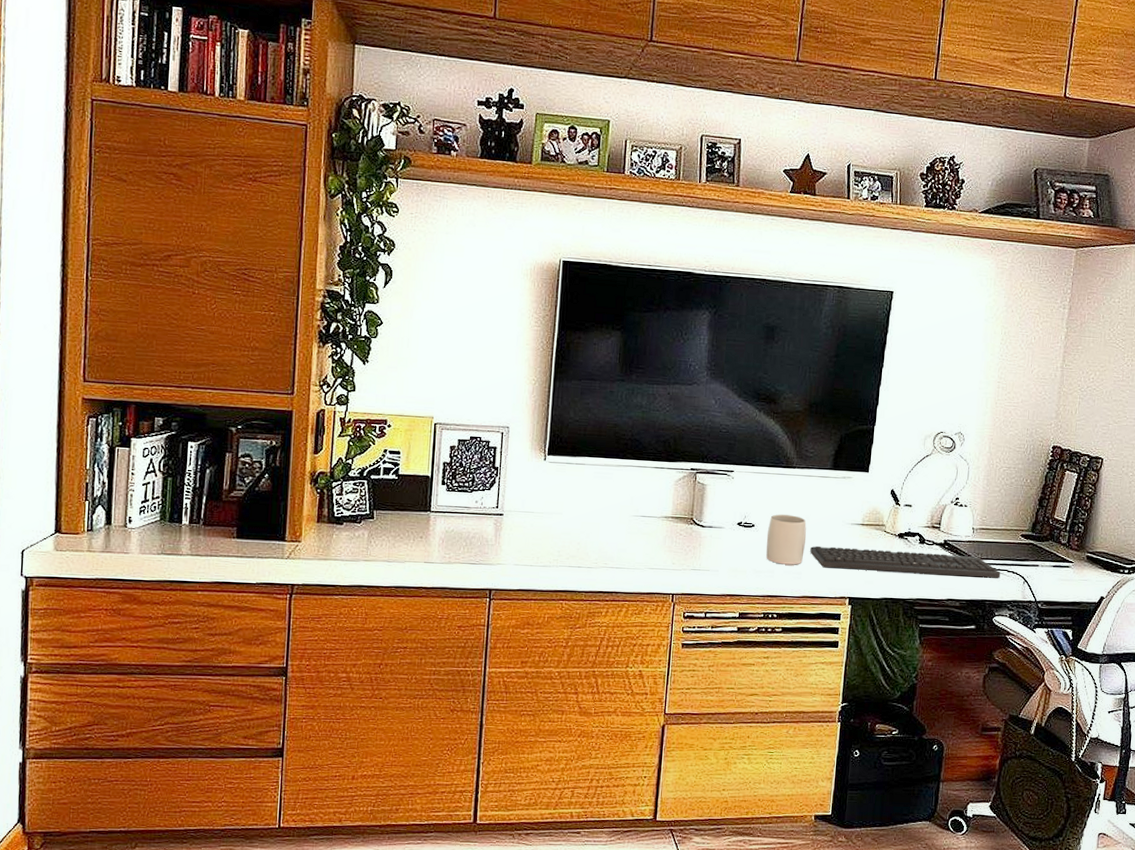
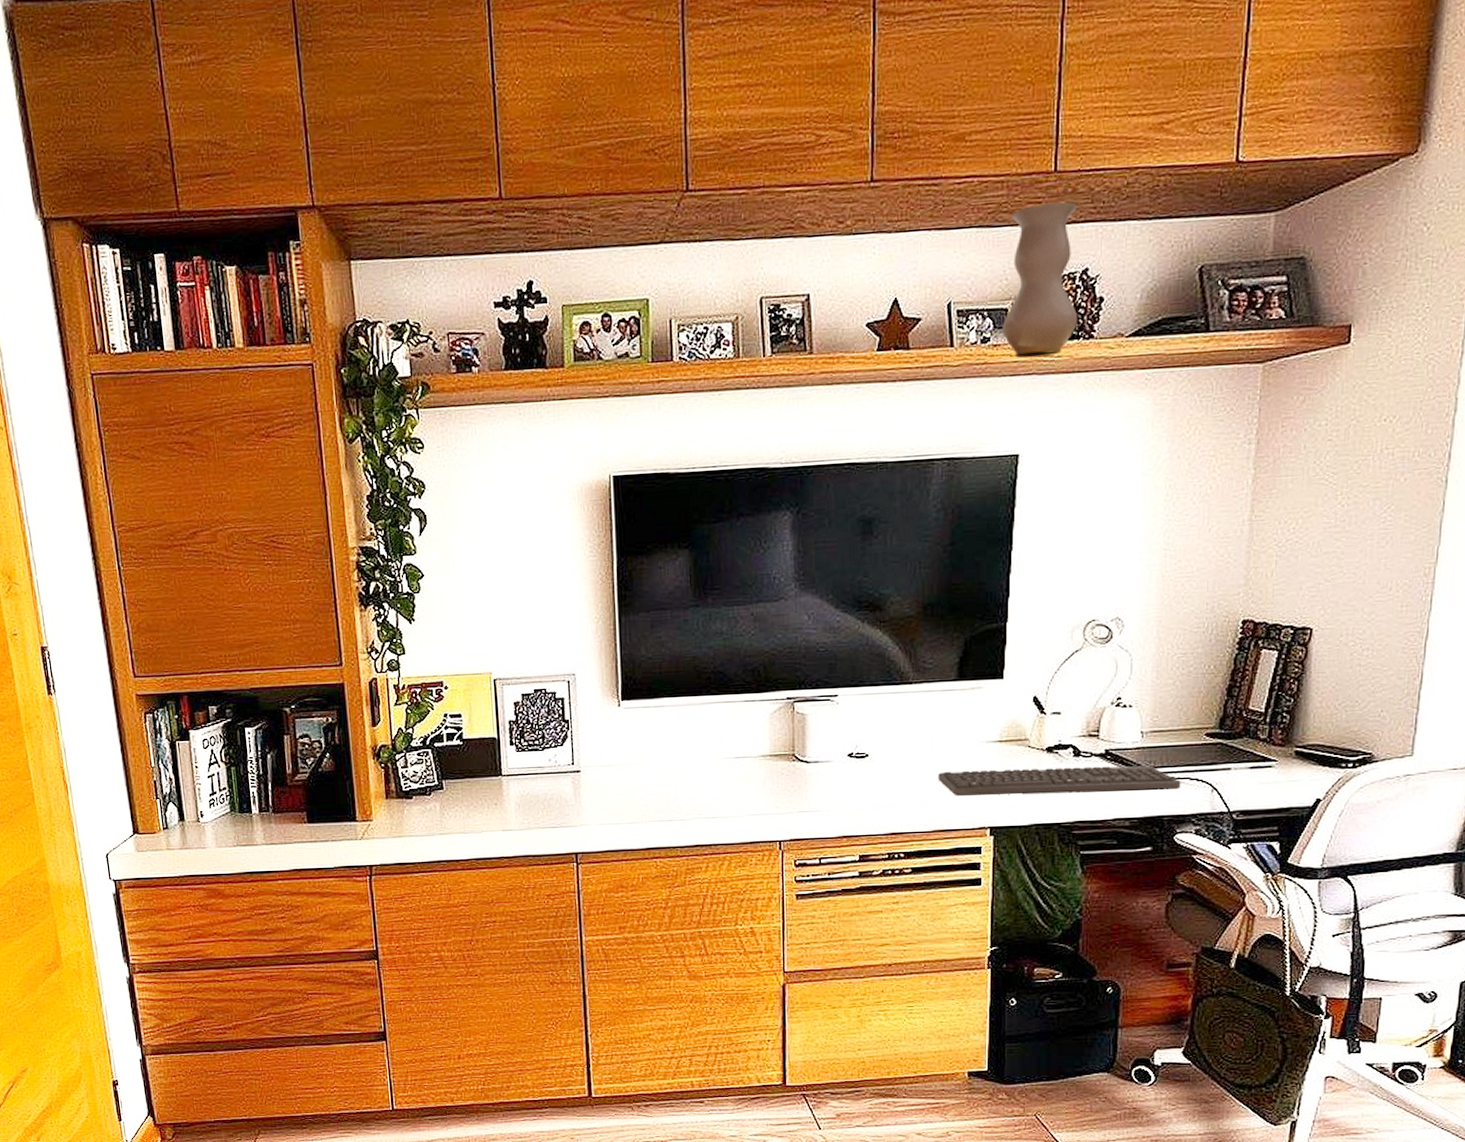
mug: present [766,514,807,565] -> none [884,739,931,797]
vase: none [888,101,950,218] -> present [1002,202,1078,359]

